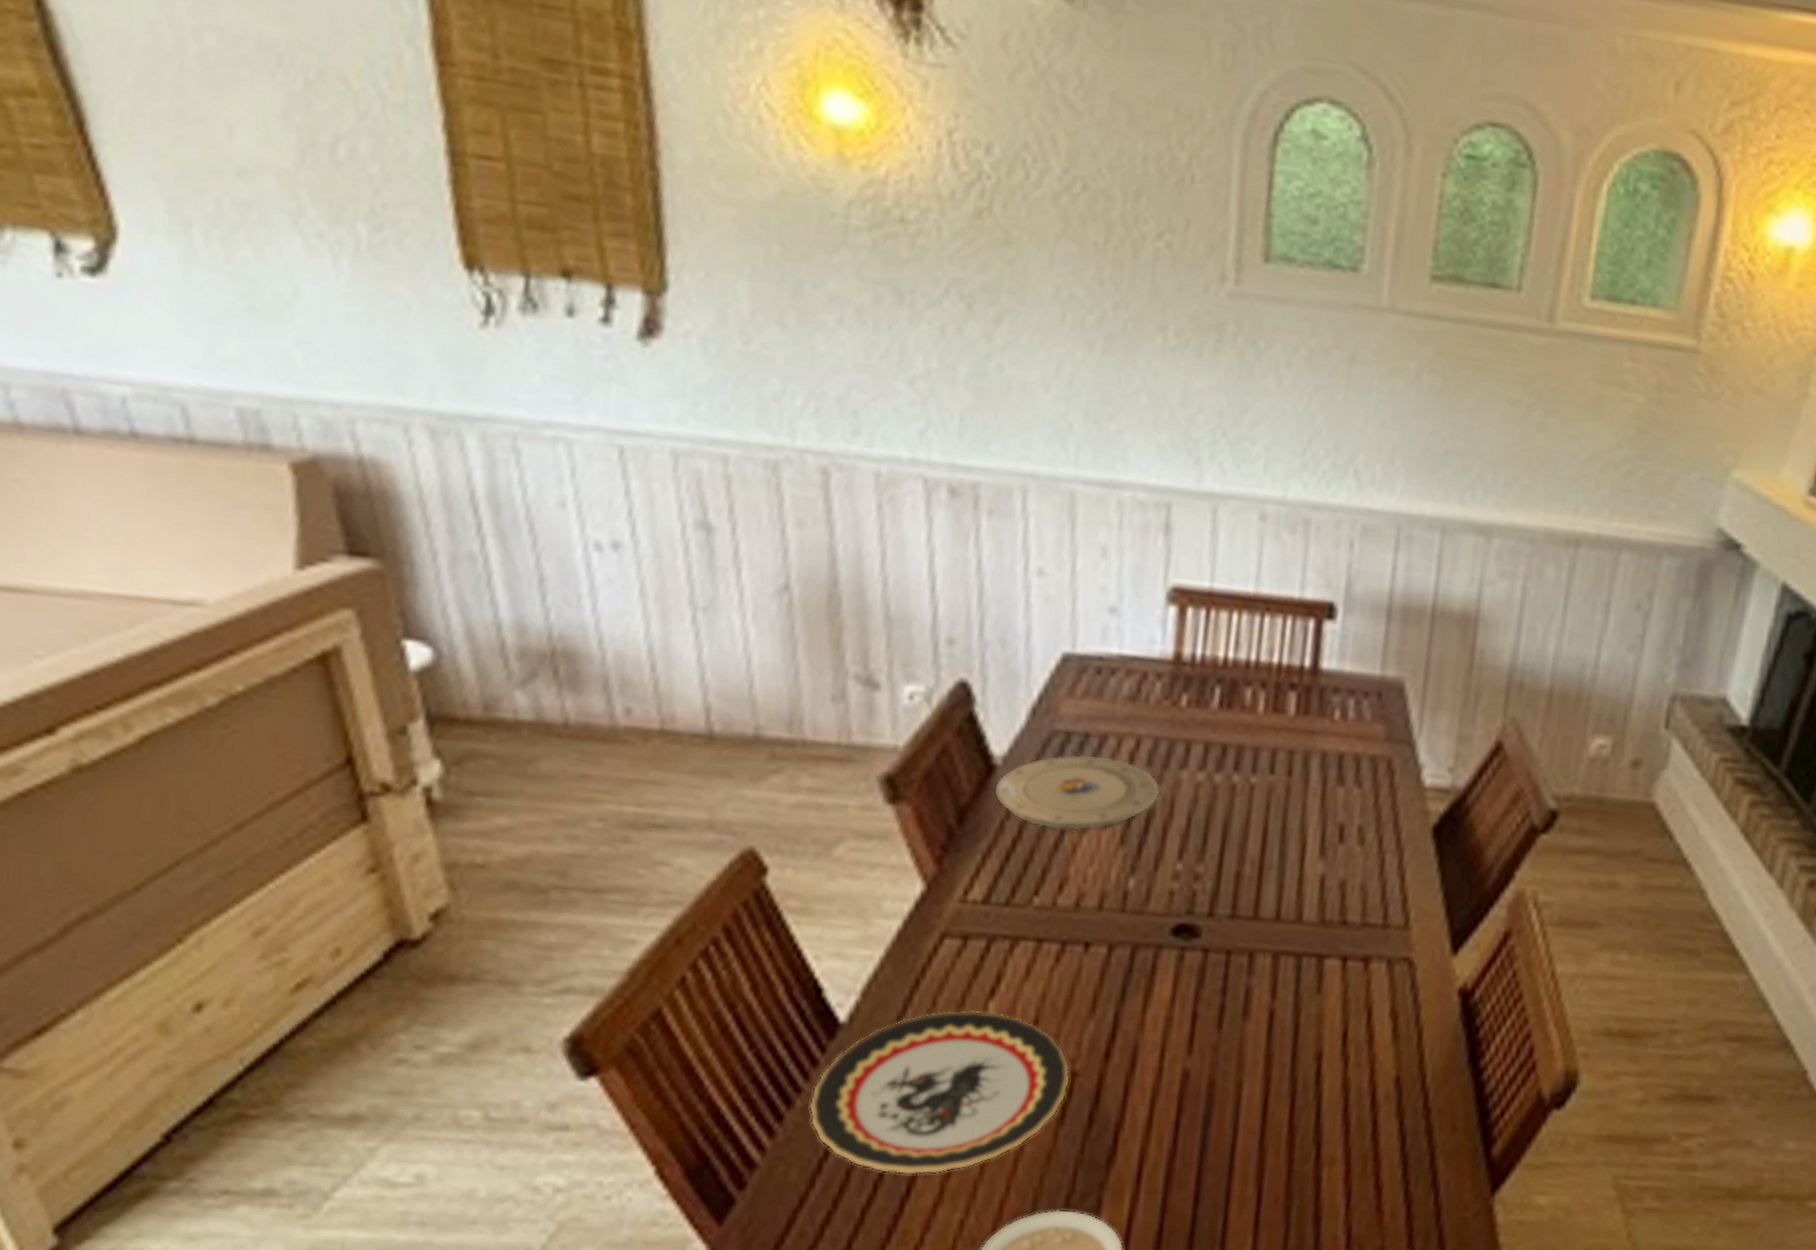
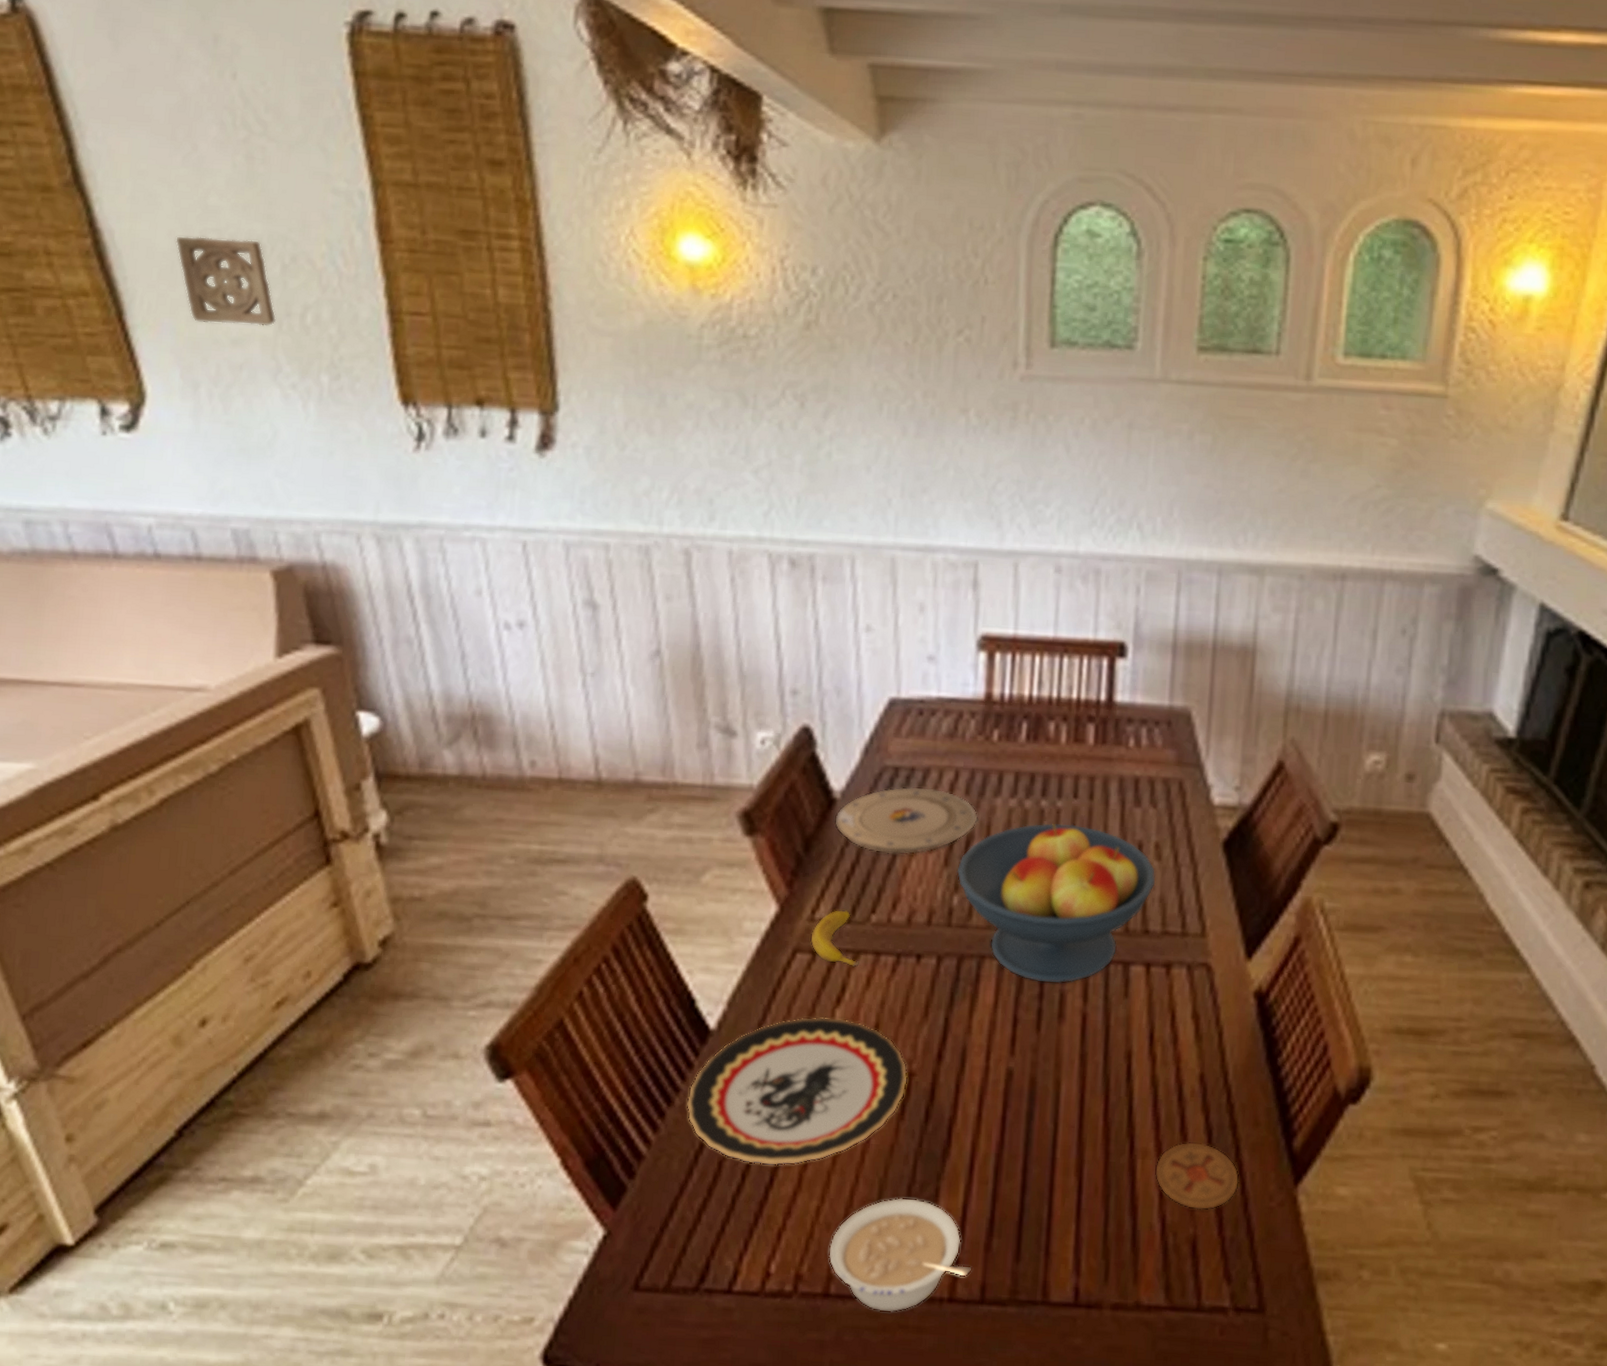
wall ornament: none [158,30,298,157] -> present [175,235,277,327]
banana: none [961,890,1018,955] -> present [810,910,859,967]
fruit bowl: none [1134,800,1358,977] -> present [956,823,1156,984]
coaster: none [1342,1148,1433,1221] -> present [1155,1141,1240,1211]

